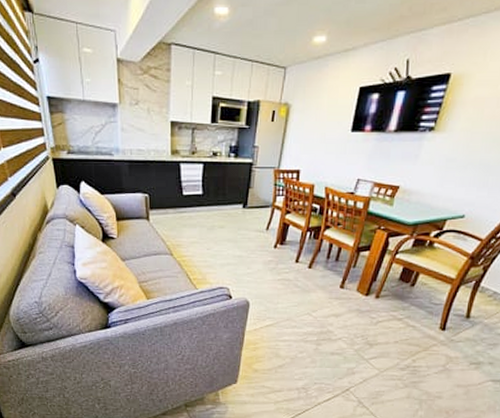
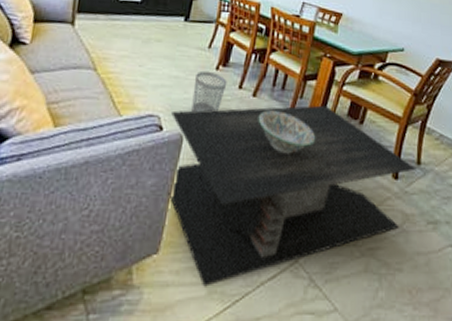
coffee table: none [238,272,465,405] -> present [168,105,416,287]
wastebasket: none [255,249,285,283] -> present [191,70,227,112]
decorative bowl: none [314,279,366,313] -> present [258,110,315,154]

